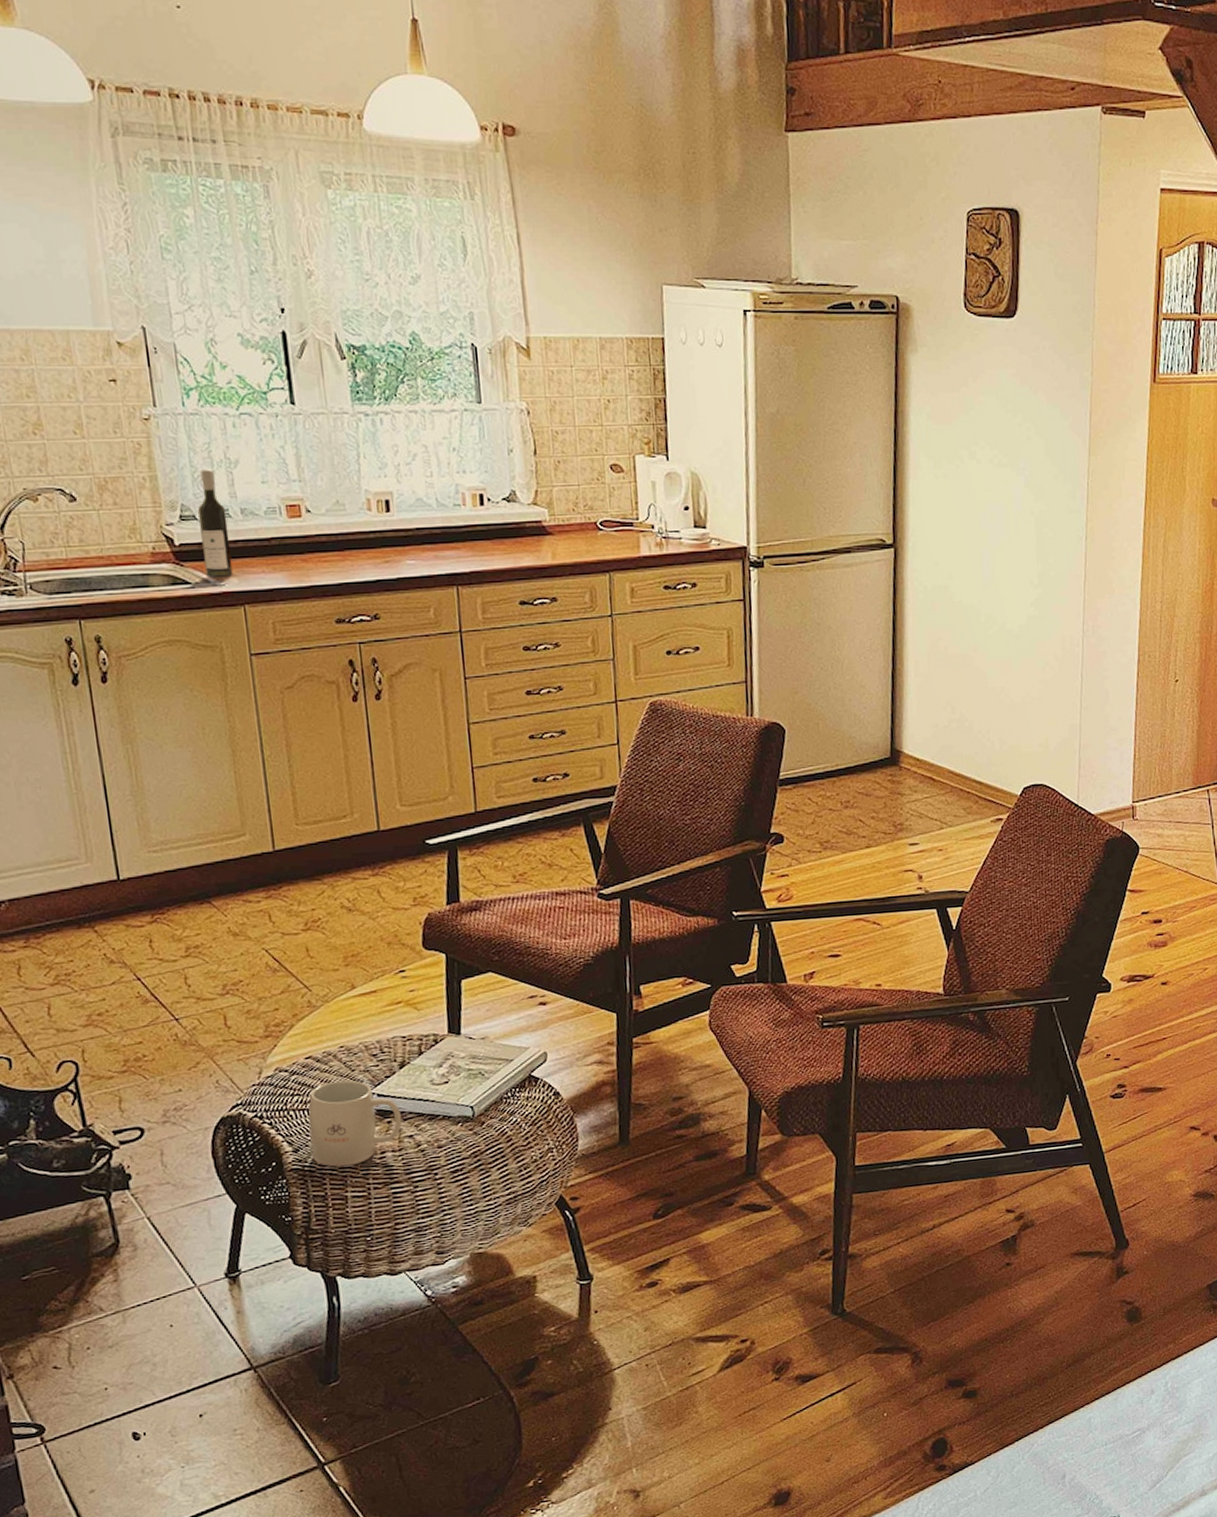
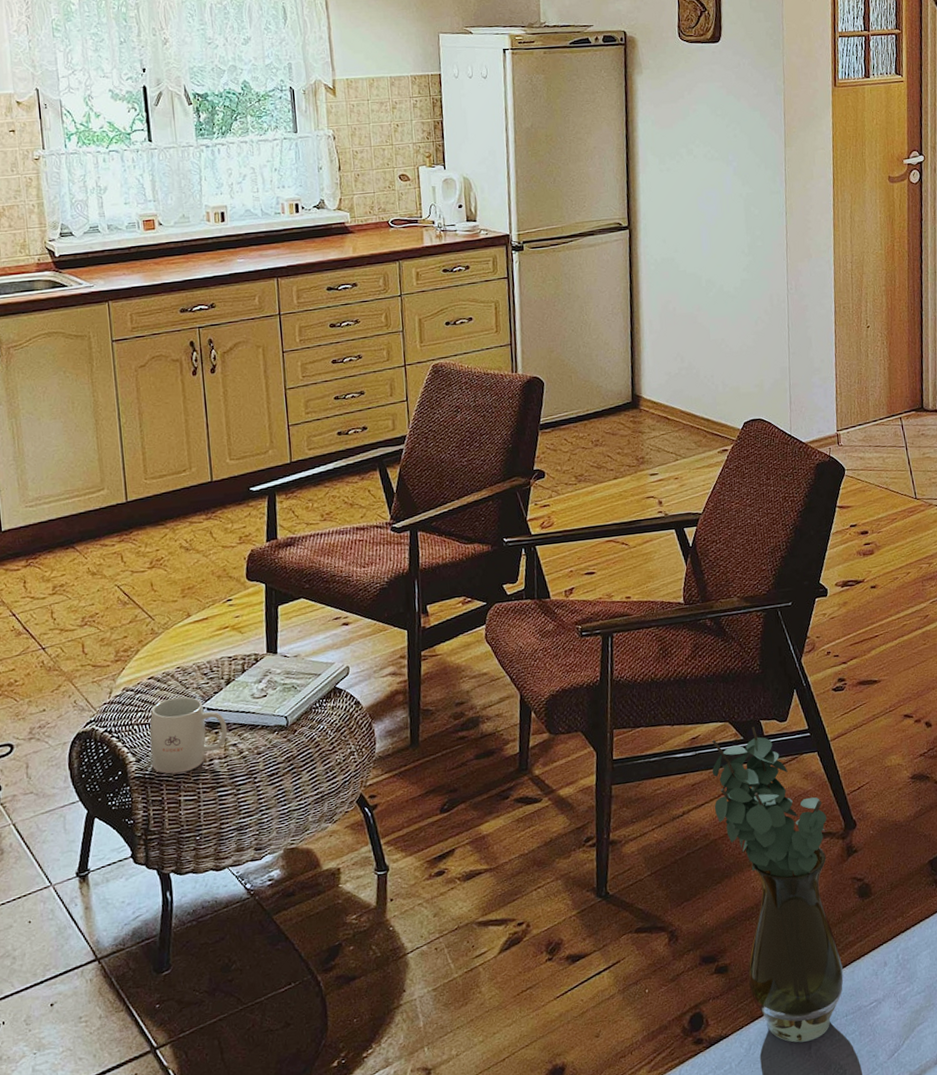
bottle: present [198,469,233,579] -> none [74,195,100,282]
vase: none [968,1133,1105,1471] -> present [712,726,844,1043]

